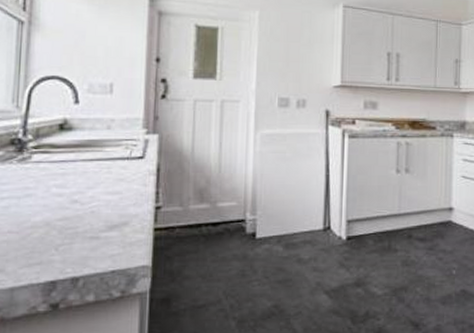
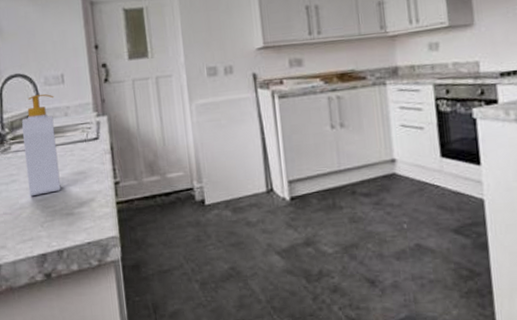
soap bottle: none [46,101,98,215] -> present [22,94,61,197]

